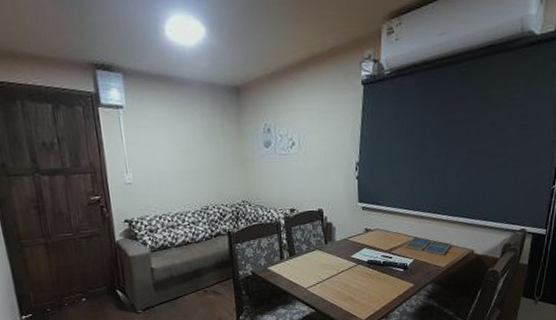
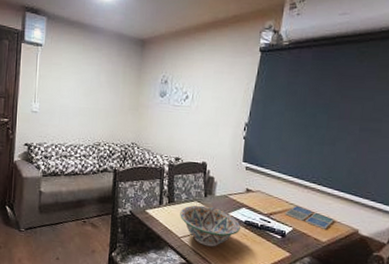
decorative bowl: none [303,252,364,292] -> present [180,205,241,247]

